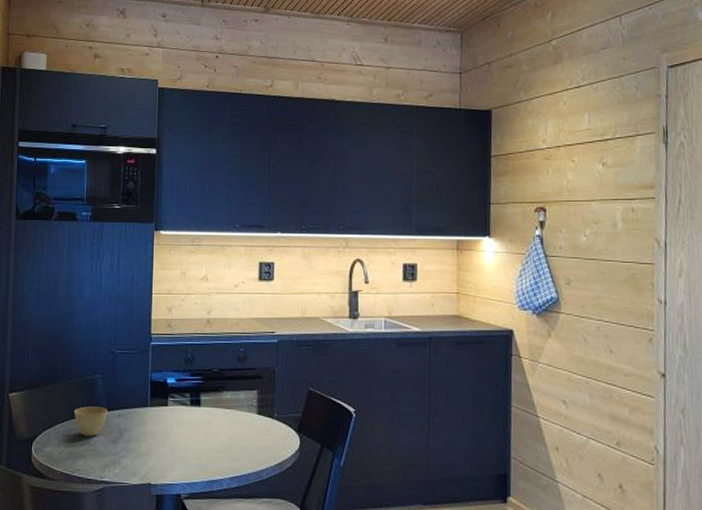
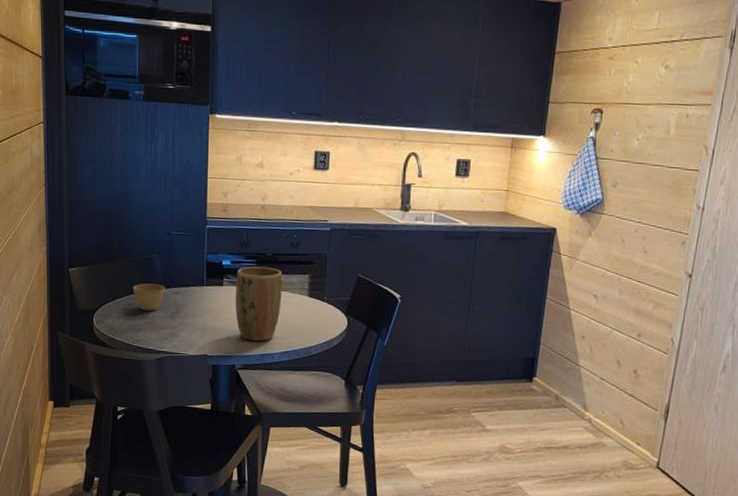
plant pot: none [180,384,230,466] -> present [235,266,283,342]

